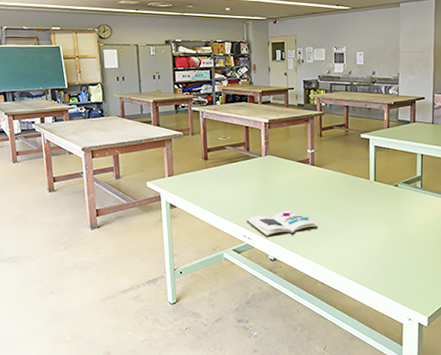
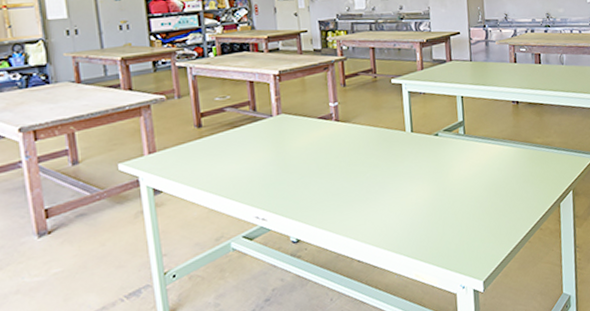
book: present [246,210,318,238] -> none [258,178,349,216]

